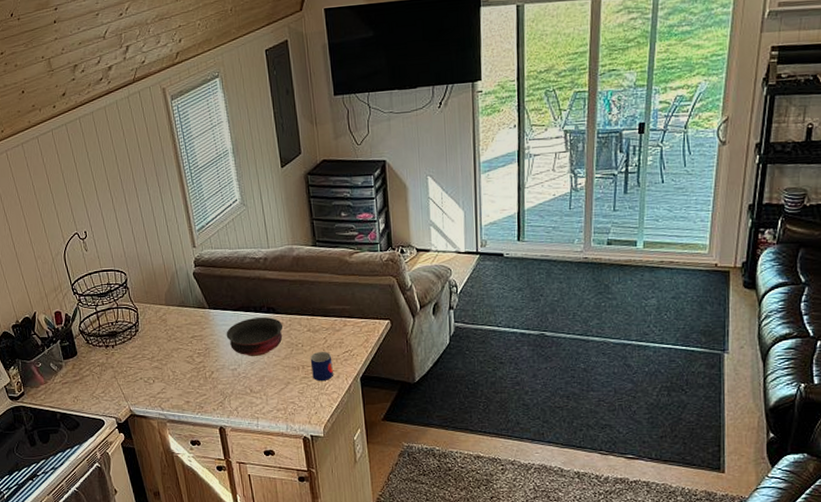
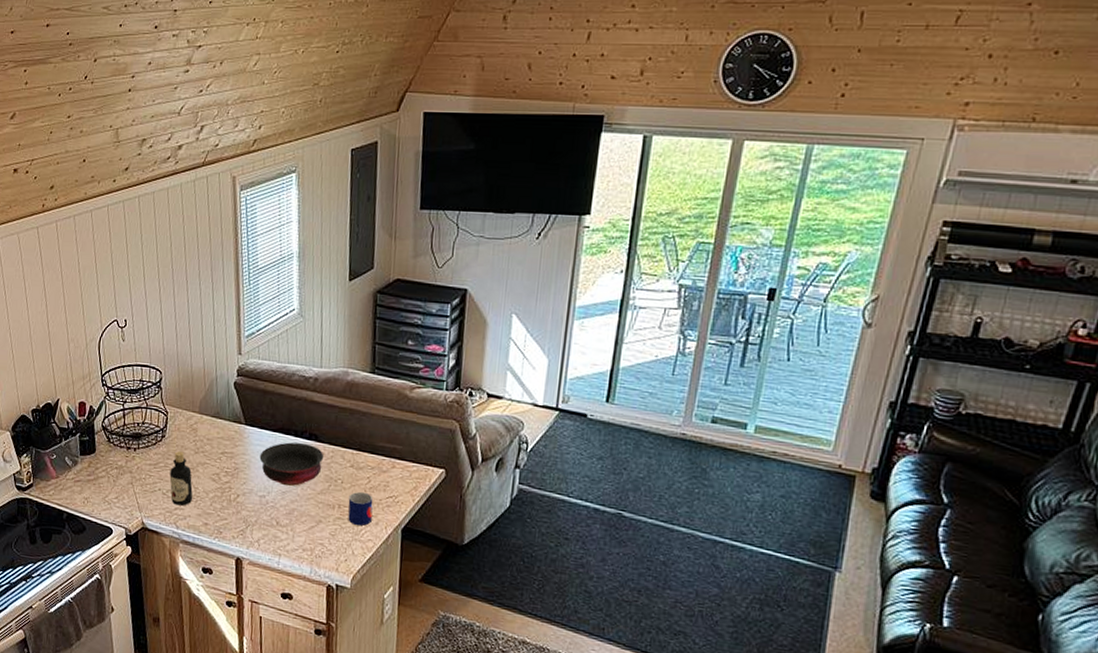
bottle: none [148,342,173,390] -> present [169,451,193,506]

